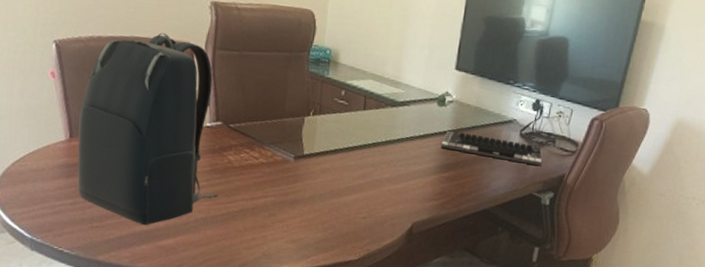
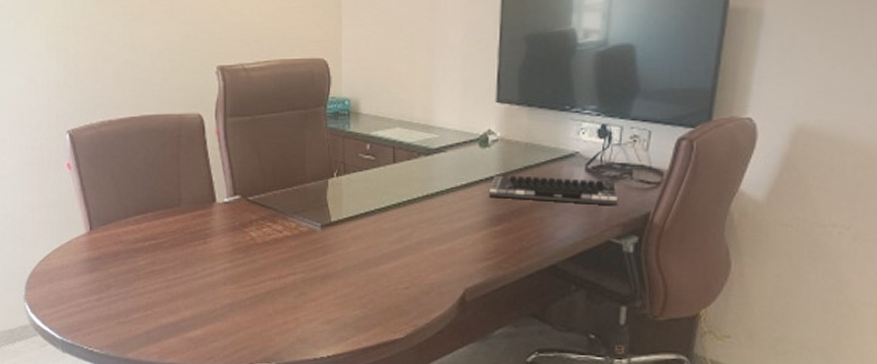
backpack: present [77,32,218,226] -> none [97,107,243,317]

